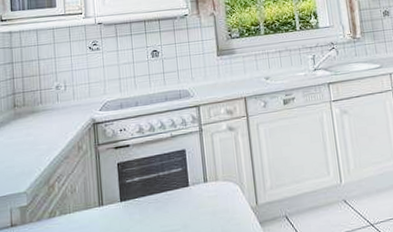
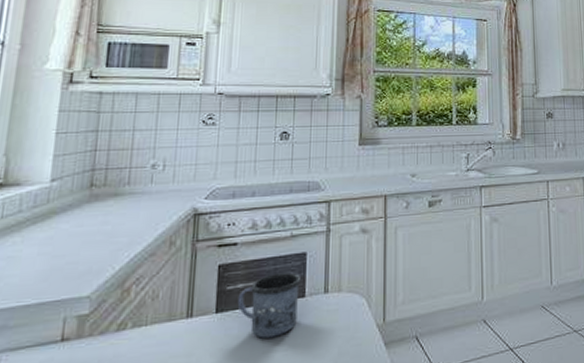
mug: none [136,167,185,221] -> present [237,272,302,339]

